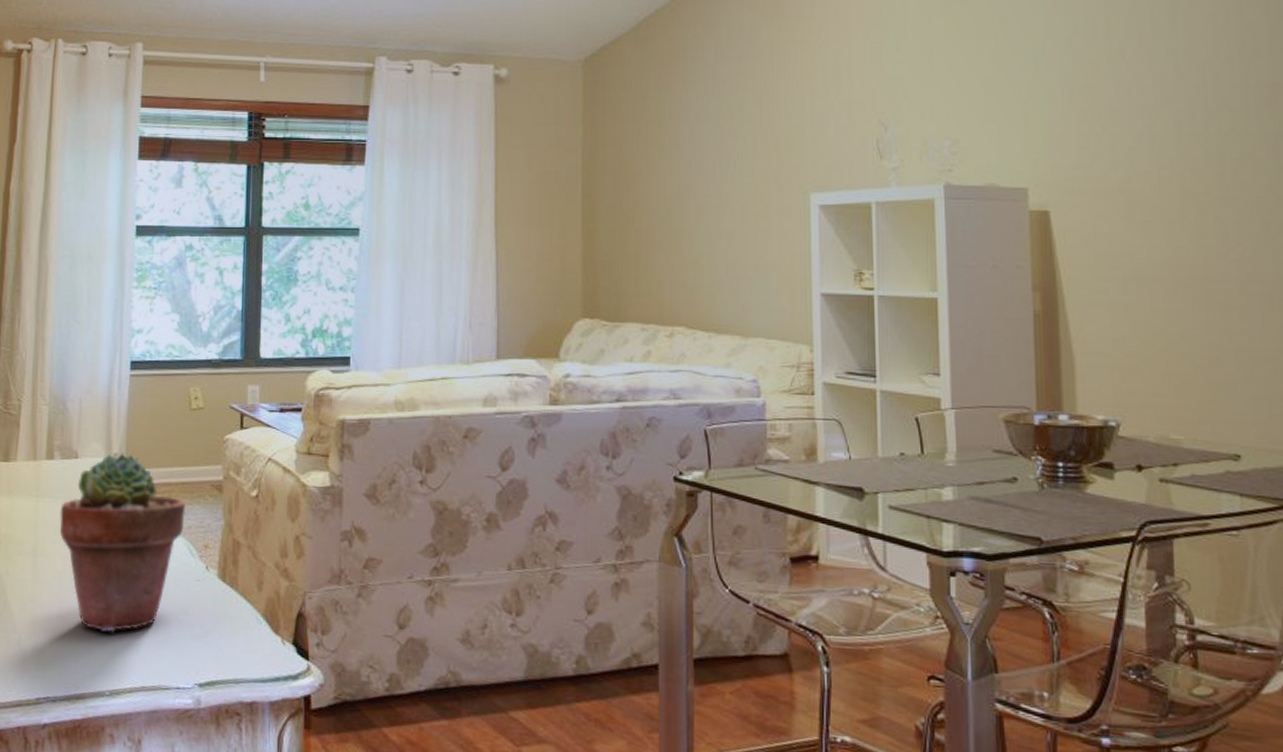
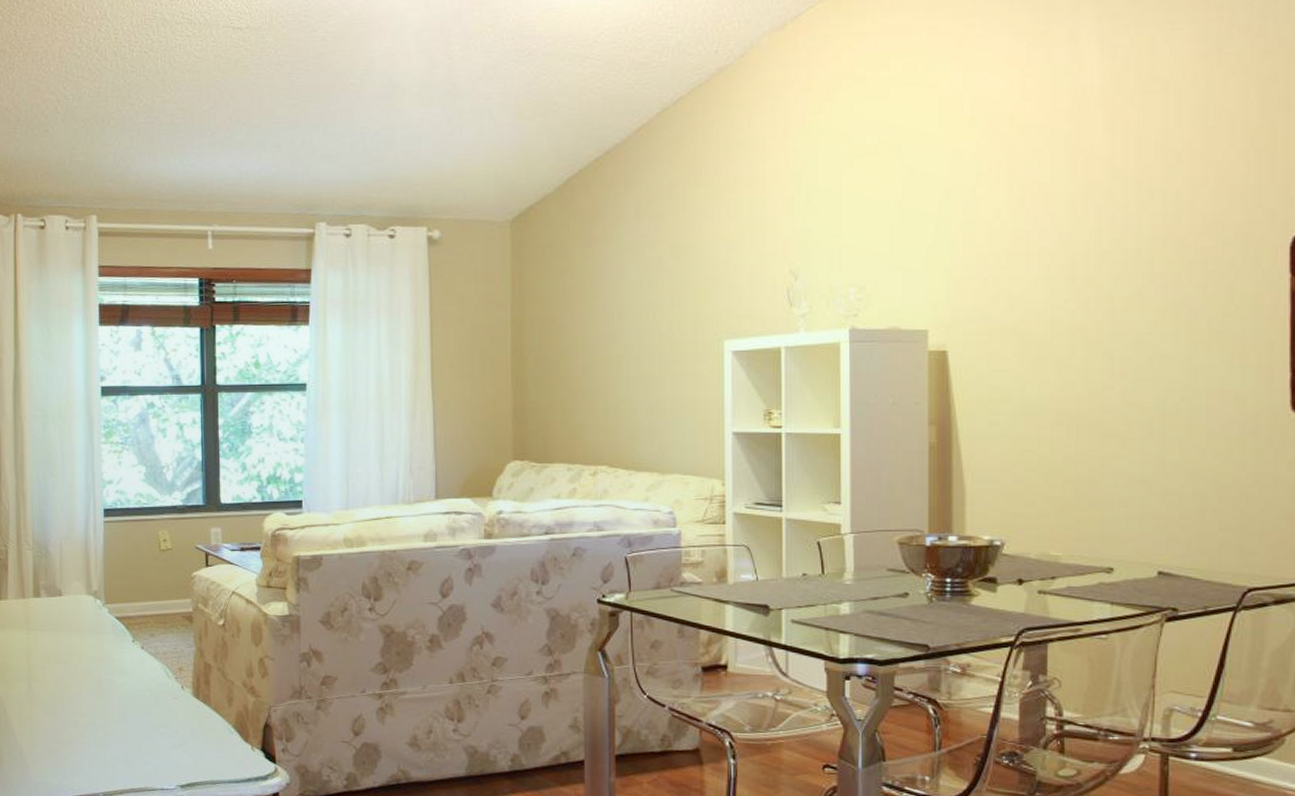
potted succulent: present [59,453,185,633] -> none [49,590,160,745]

